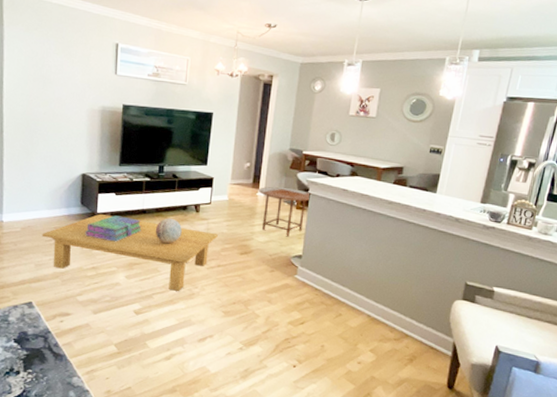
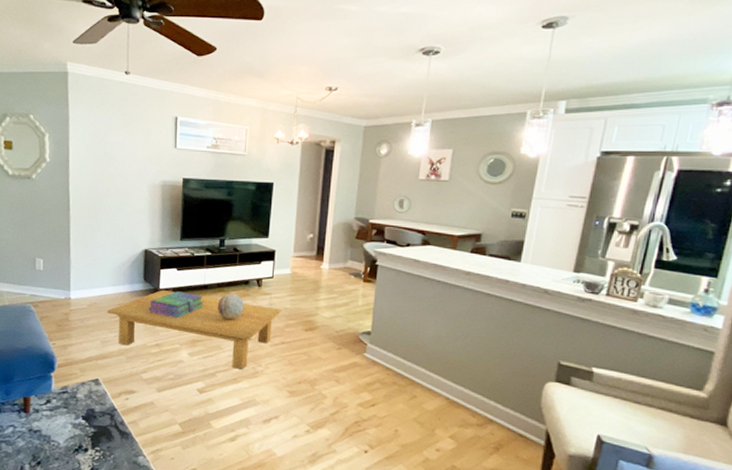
side table: present [258,186,312,237] -> none [322,258,380,312]

